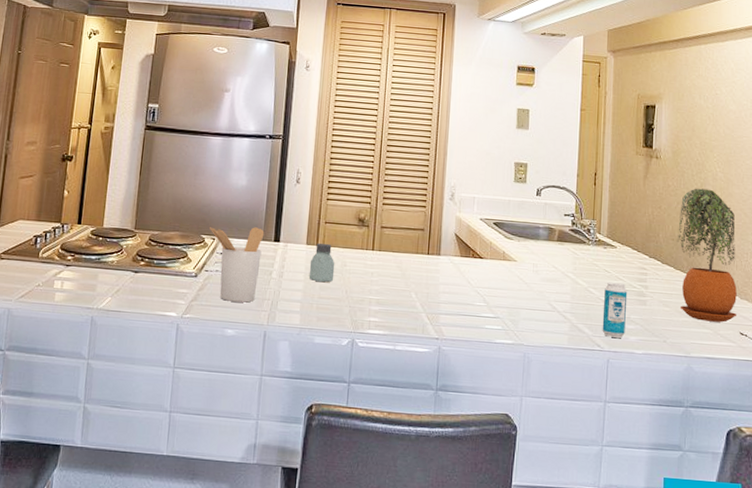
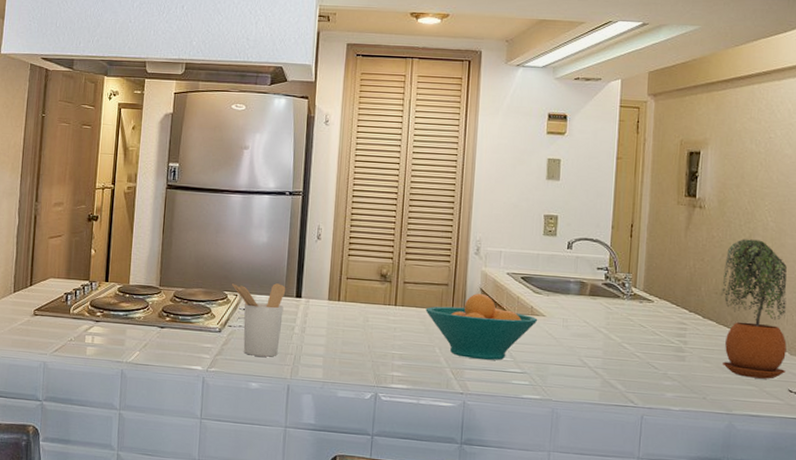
saltshaker: present [308,243,335,283] -> none [331,299,357,338]
fruit bowl: none [402,239,510,305] -> present [425,294,538,360]
beverage can: present [602,282,628,338] -> none [636,337,665,394]

